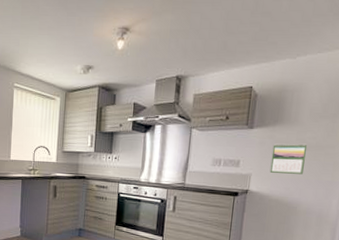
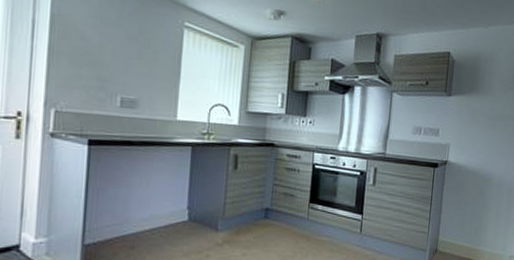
calendar: present [269,143,307,174] -> none [466,113,498,145]

